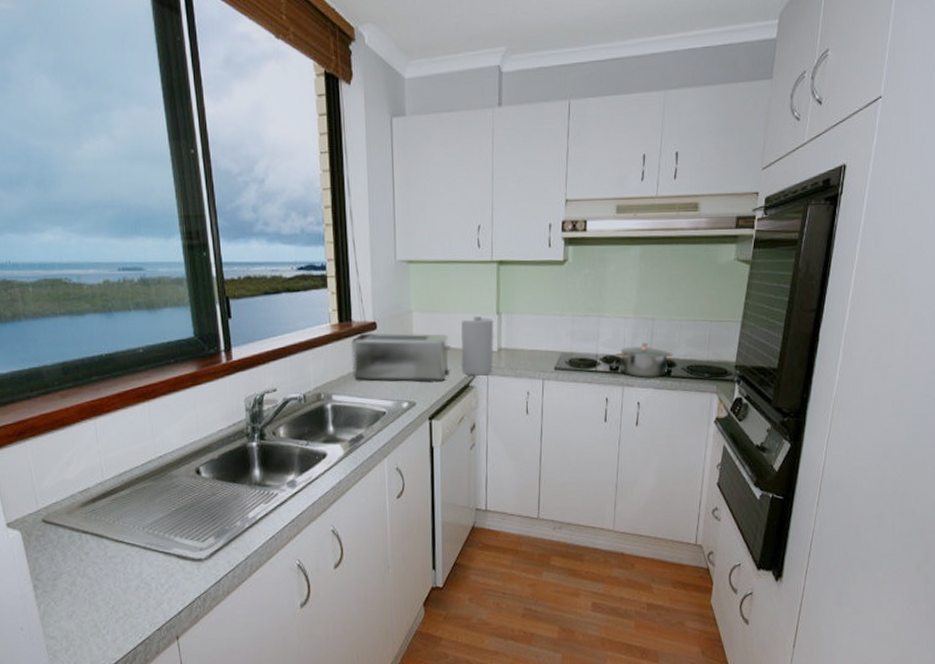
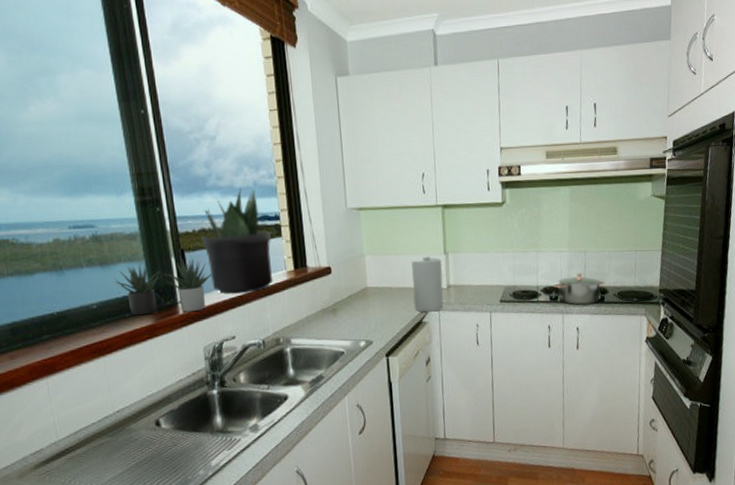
succulent plant: none [160,306,257,362] -> present [114,259,214,316]
planter: none [246,235,317,345] -> present [201,189,274,293]
toaster: present [350,333,451,382] -> none [306,275,403,324]

